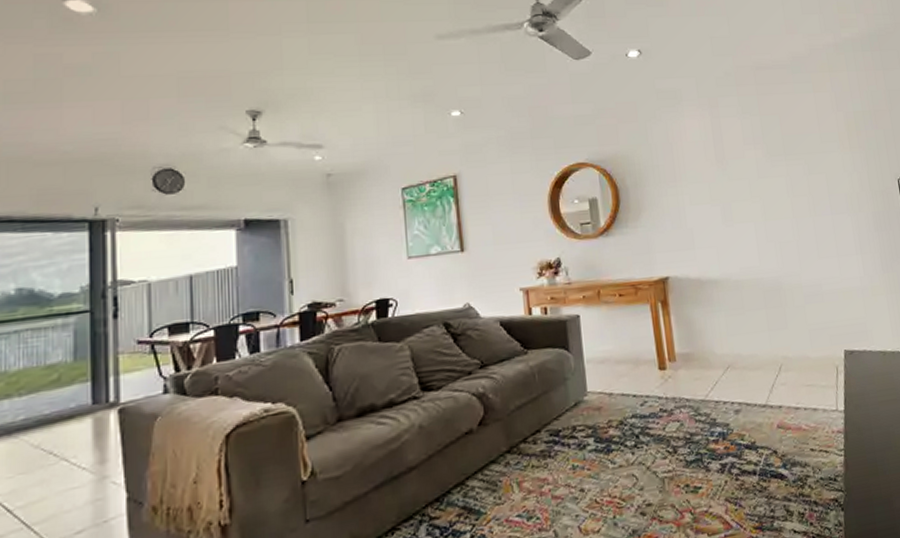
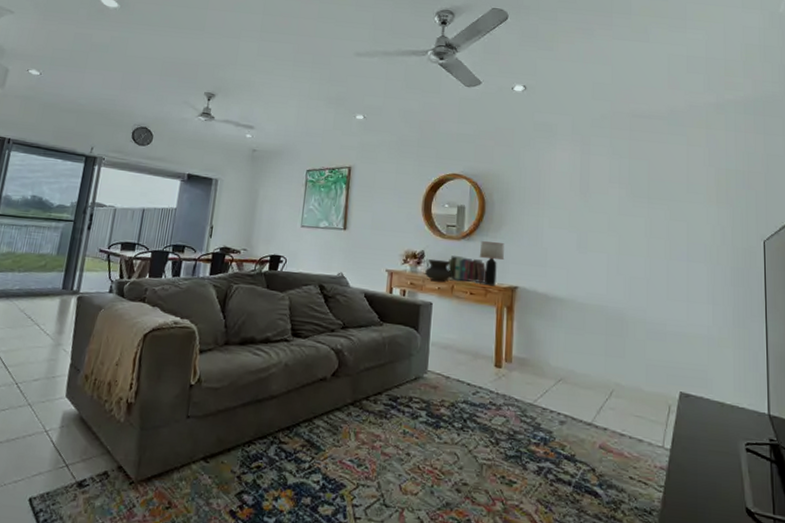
vase: none [565,263,595,290] -> present [425,258,452,282]
books: none [589,255,634,284] -> present [448,256,487,283]
table lamp: none [621,232,650,282] -> present [479,241,505,285]

